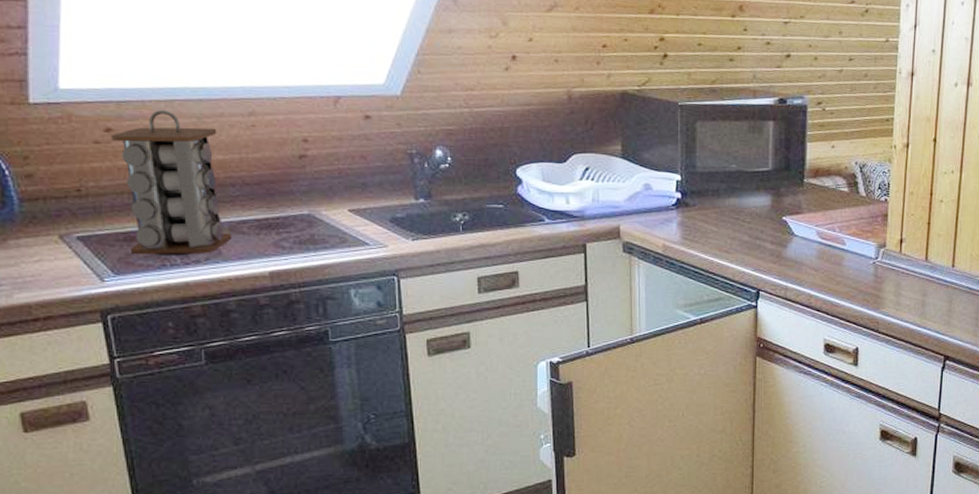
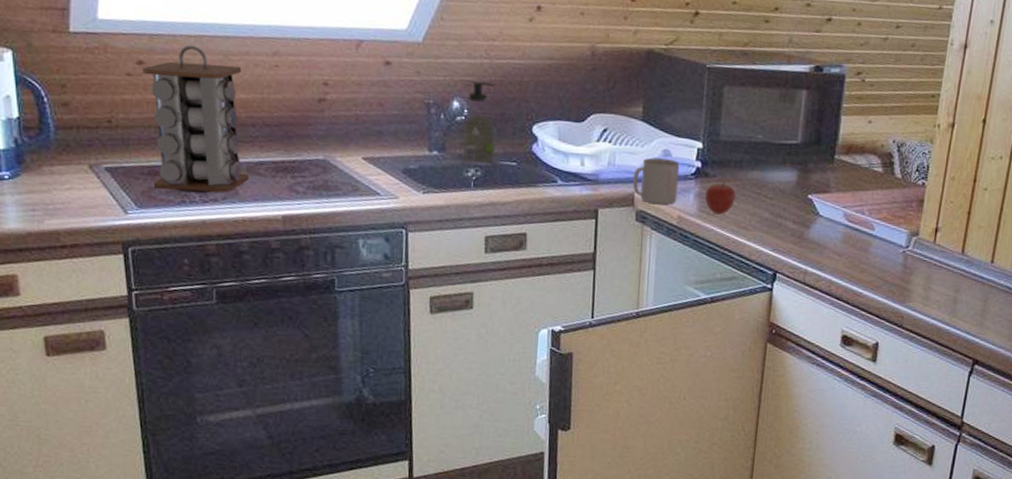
soap dispenser: none [443,130,481,208] -> present [458,81,496,165]
mug: none [617,192,661,236] -> present [632,157,680,205]
fruit: none [686,210,716,241] -> present [704,182,737,215]

